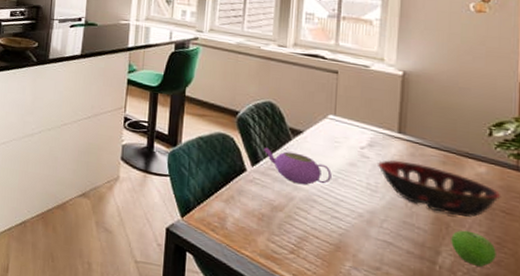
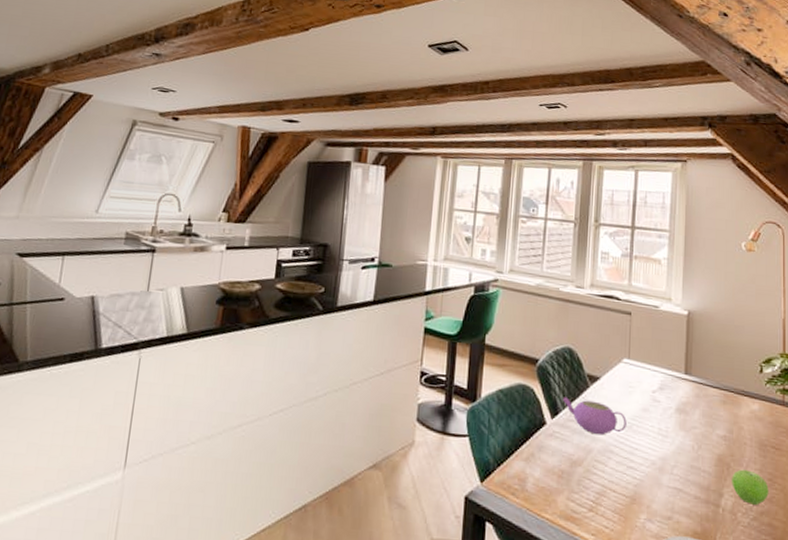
decorative bowl: present [378,159,501,217] -> none [668,402,771,456]

